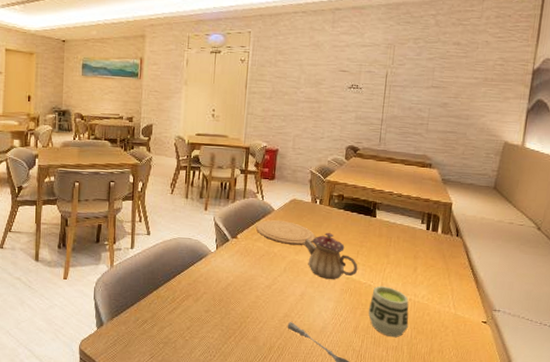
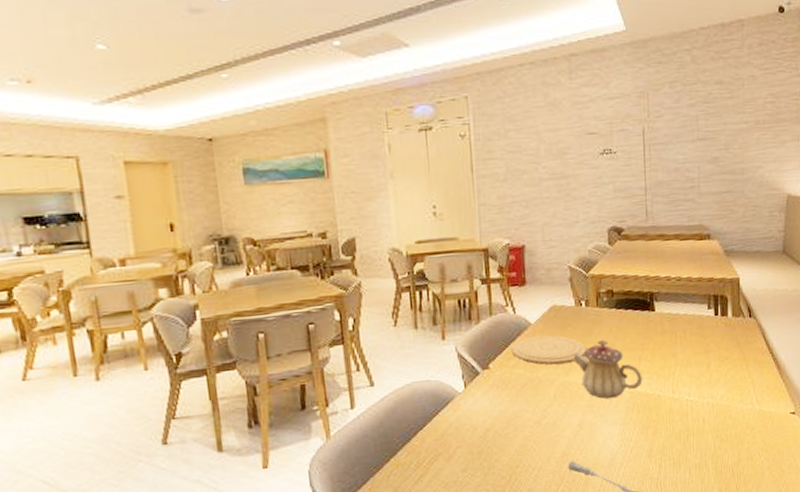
cup: present [368,285,409,338] -> none [661,393,710,454]

